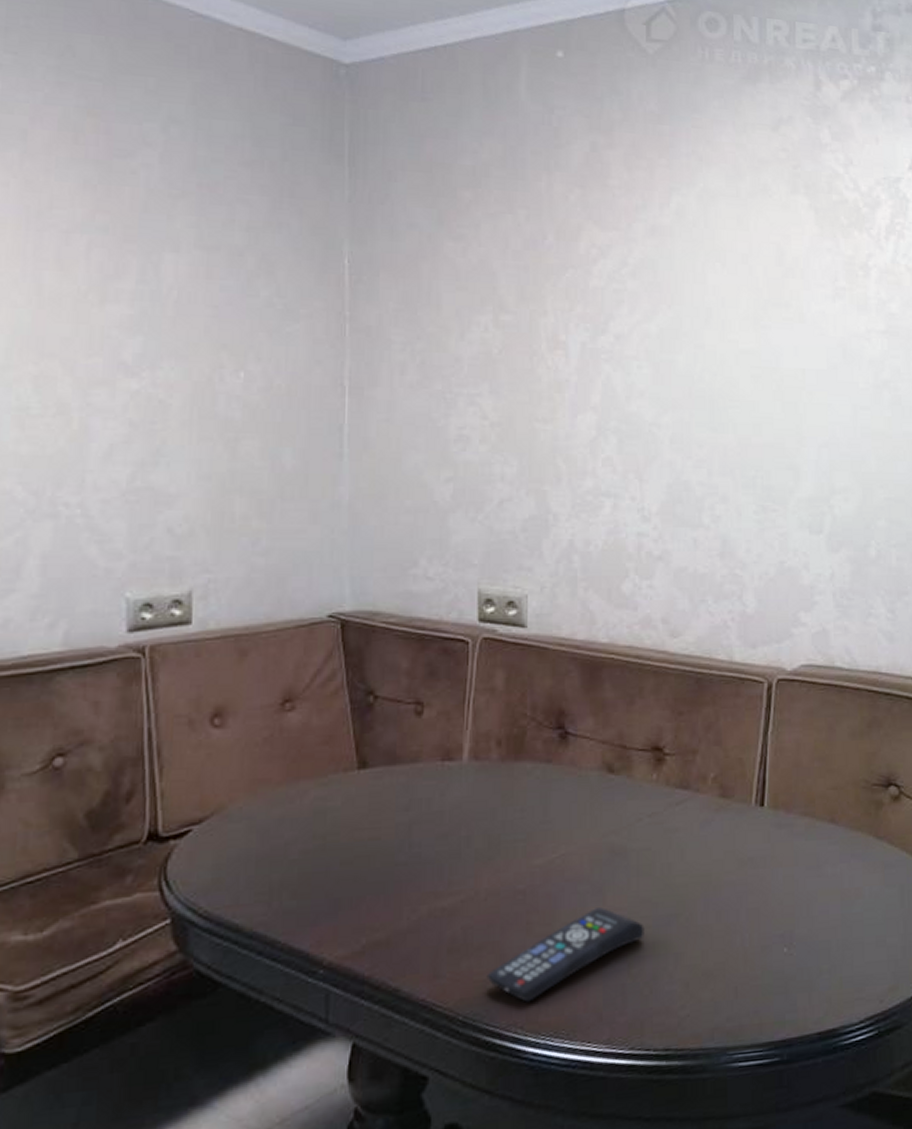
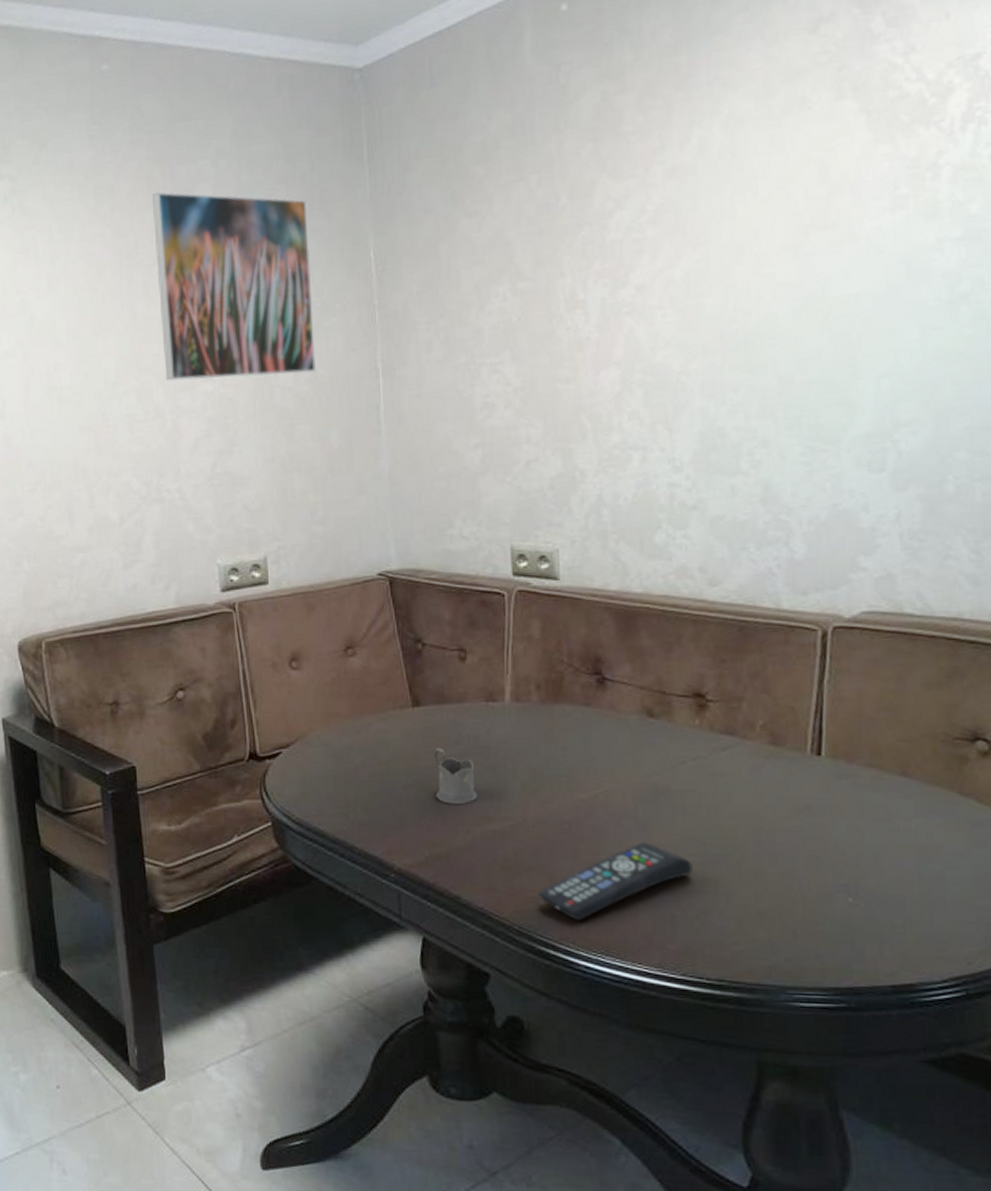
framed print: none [75,147,275,382] -> present [152,191,317,381]
tea glass holder: none [379,816,426,880] -> present [434,748,478,804]

